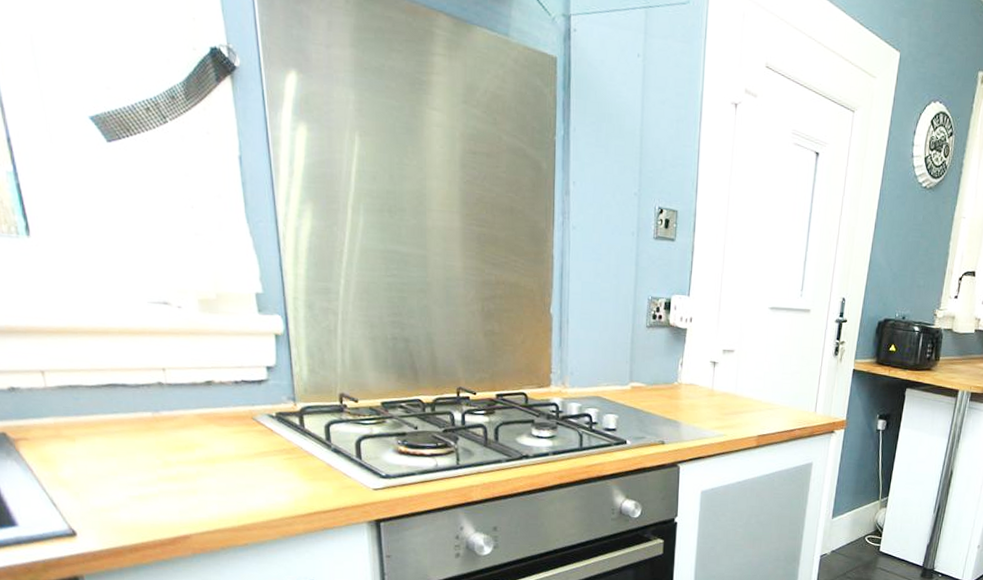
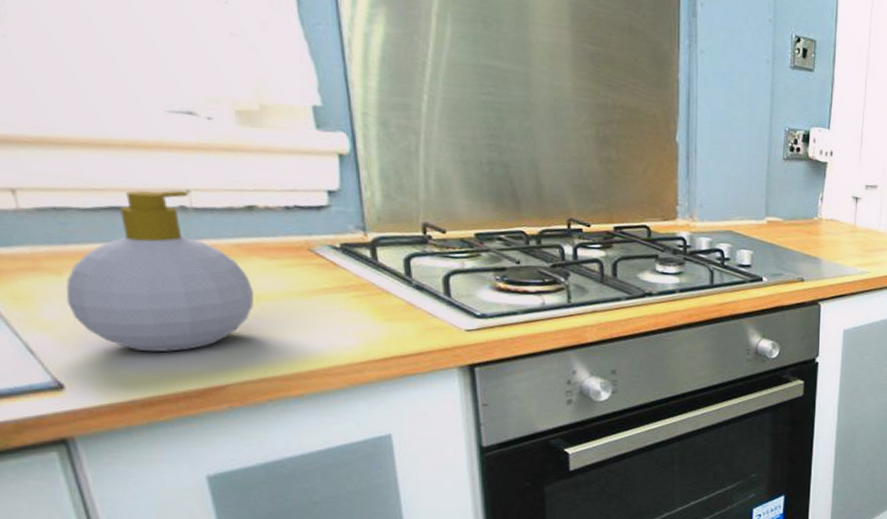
soap bottle: none [78,369,212,506] -> present [66,190,255,352]

